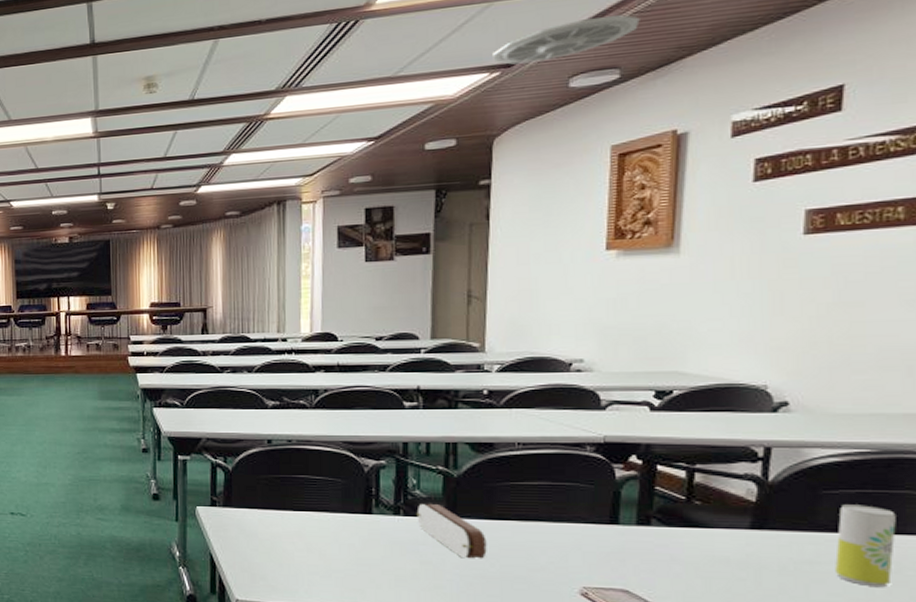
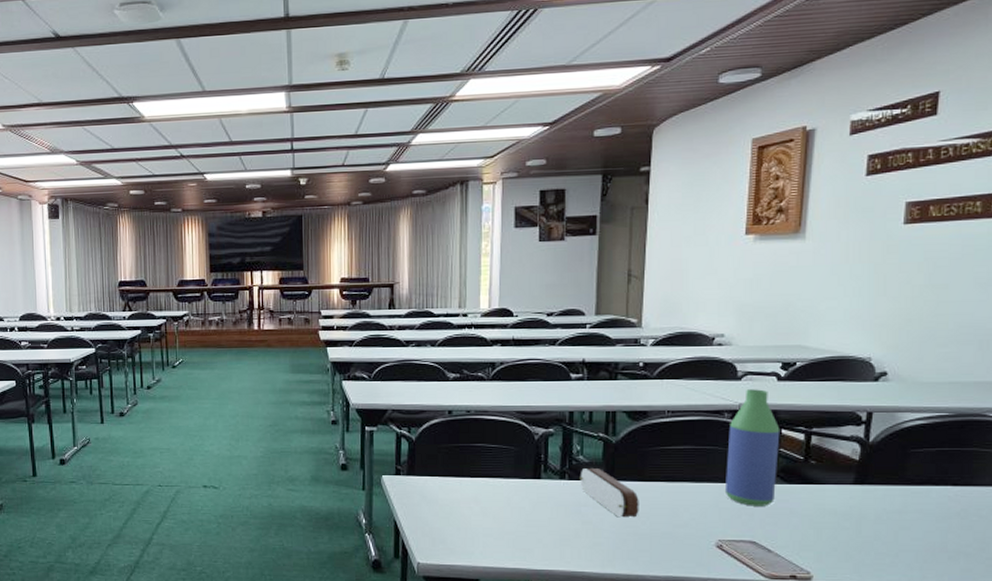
ceiling vent: present [492,14,640,65] -> none [654,17,779,59]
bottle: none [588,420,656,551] -> present [724,389,780,506]
beverage can: present [835,504,896,587] -> none [918,461,965,531]

